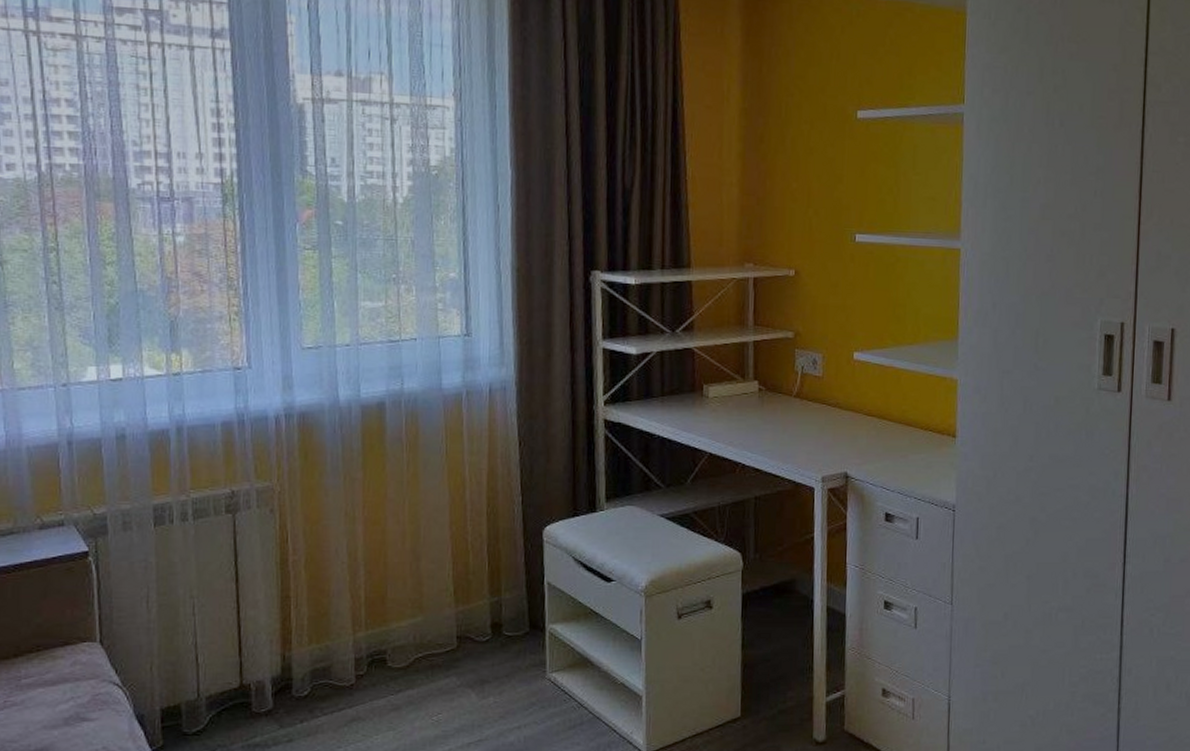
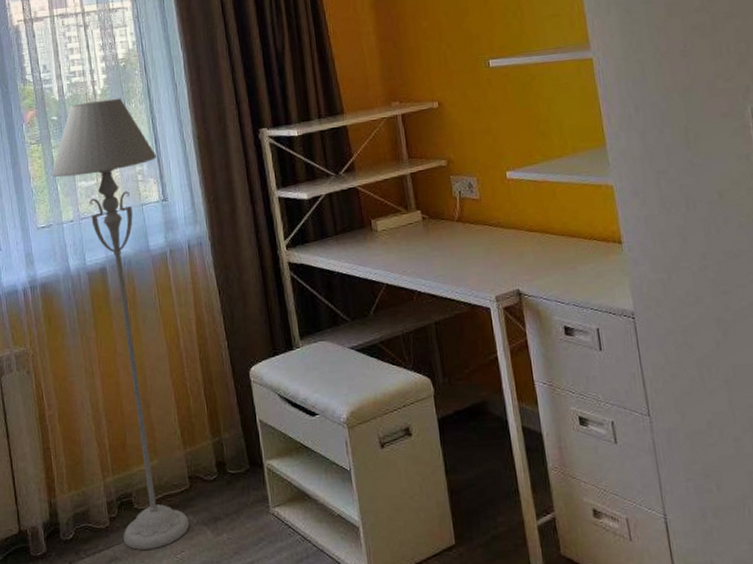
floor lamp: none [327,210,465,710] -> present [51,98,190,550]

